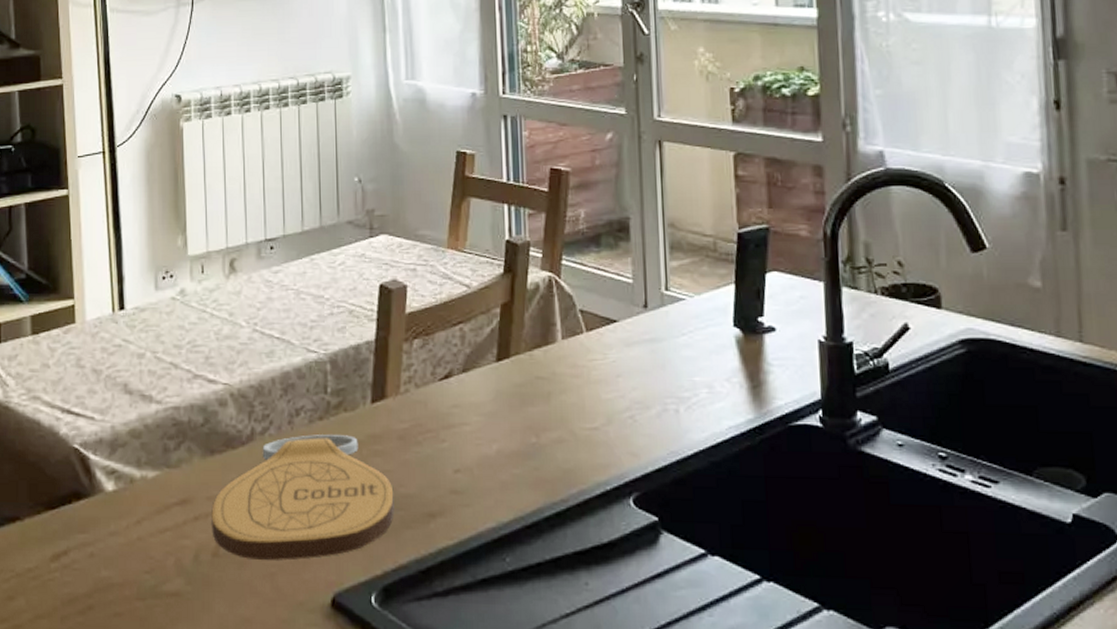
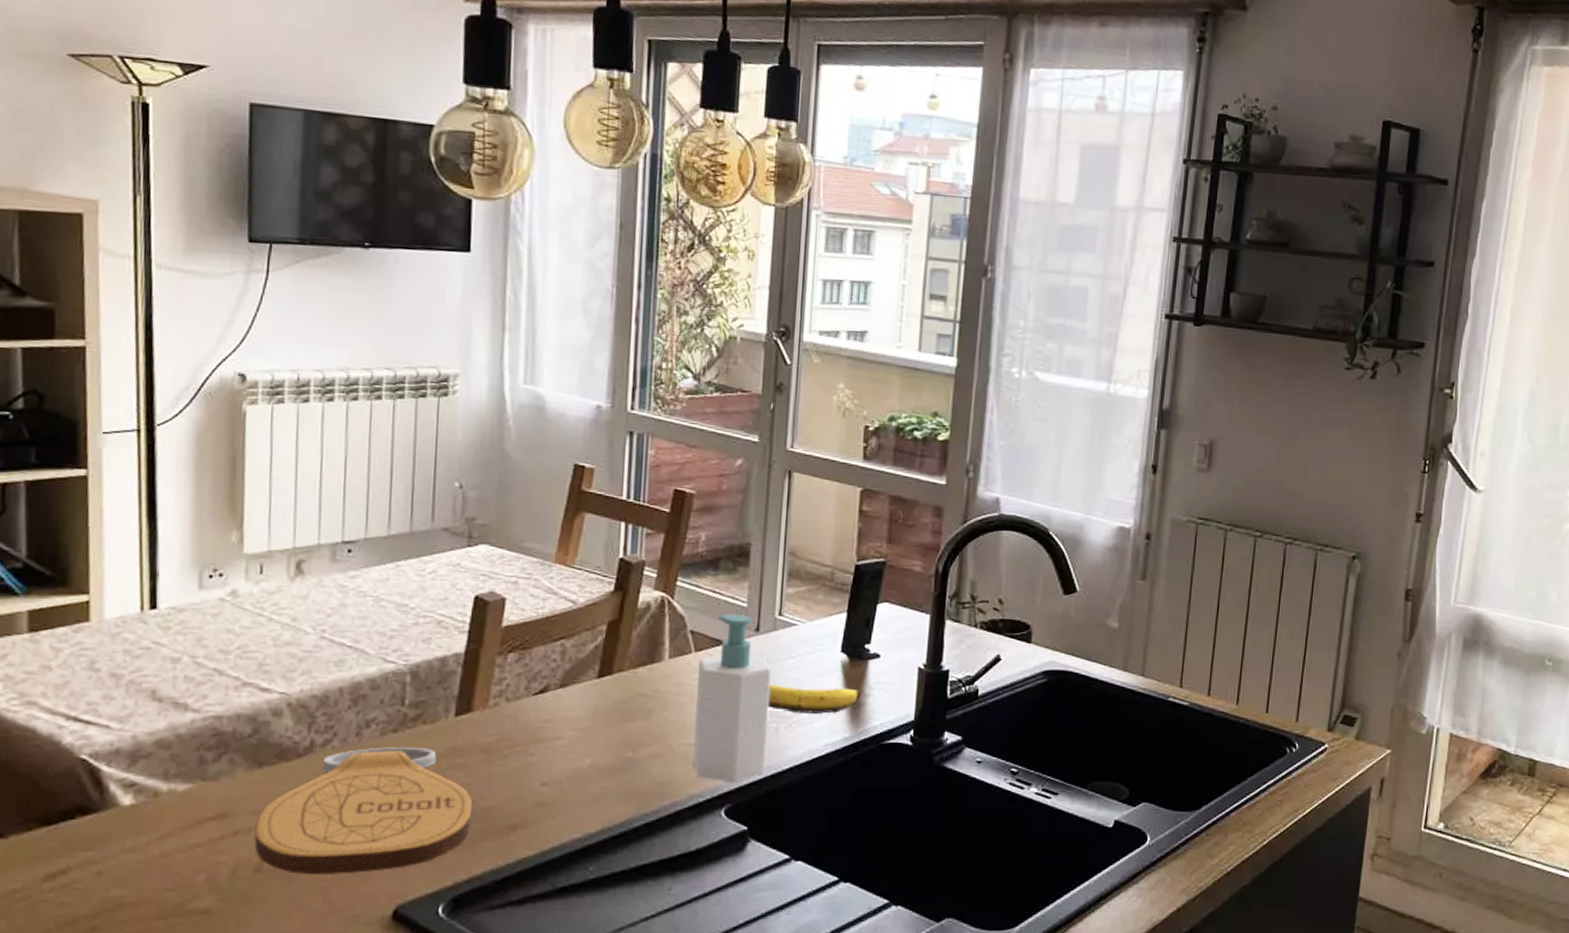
soap bottle: none [591,291,670,470] -> present [693,614,772,783]
banana: none [664,363,759,394] -> present [768,684,860,714]

